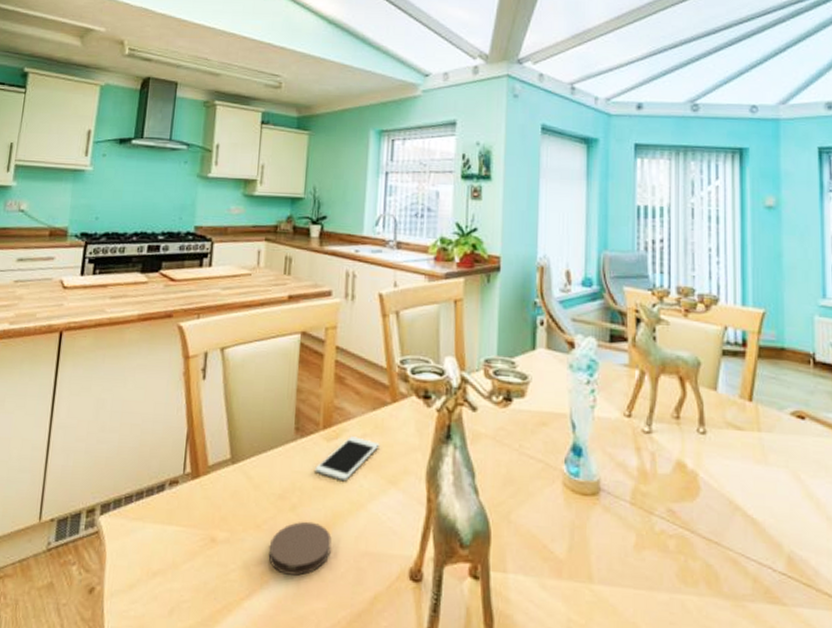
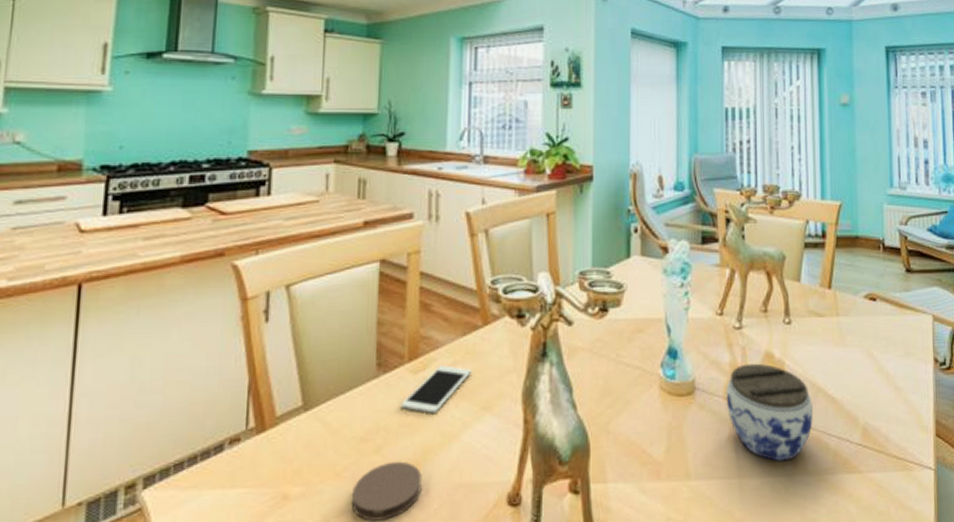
jar: none [633,470,730,579] -> present [726,363,813,462]

